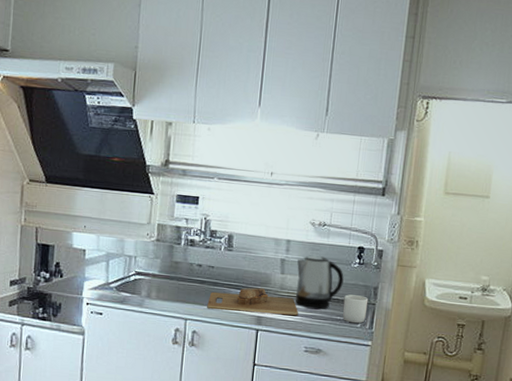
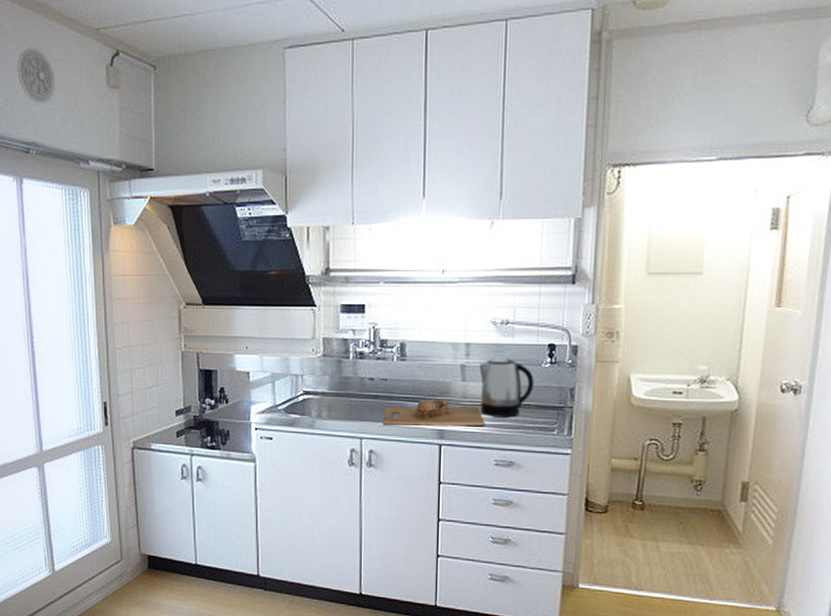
mug: present [342,294,369,324] -> none [535,398,565,430]

